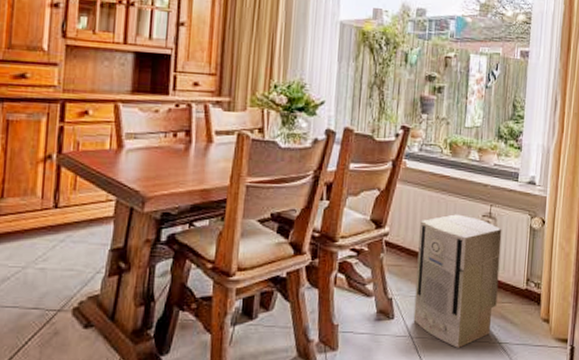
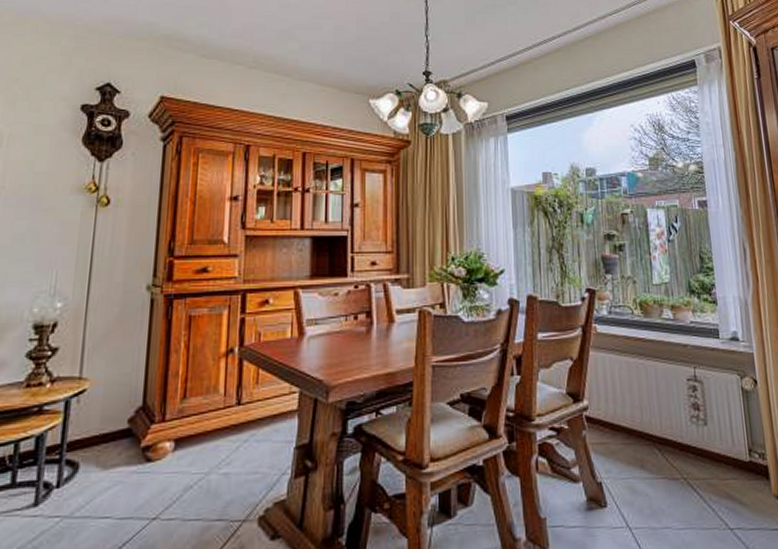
air purifier: present [413,214,502,348] -> none [621,380,720,538]

